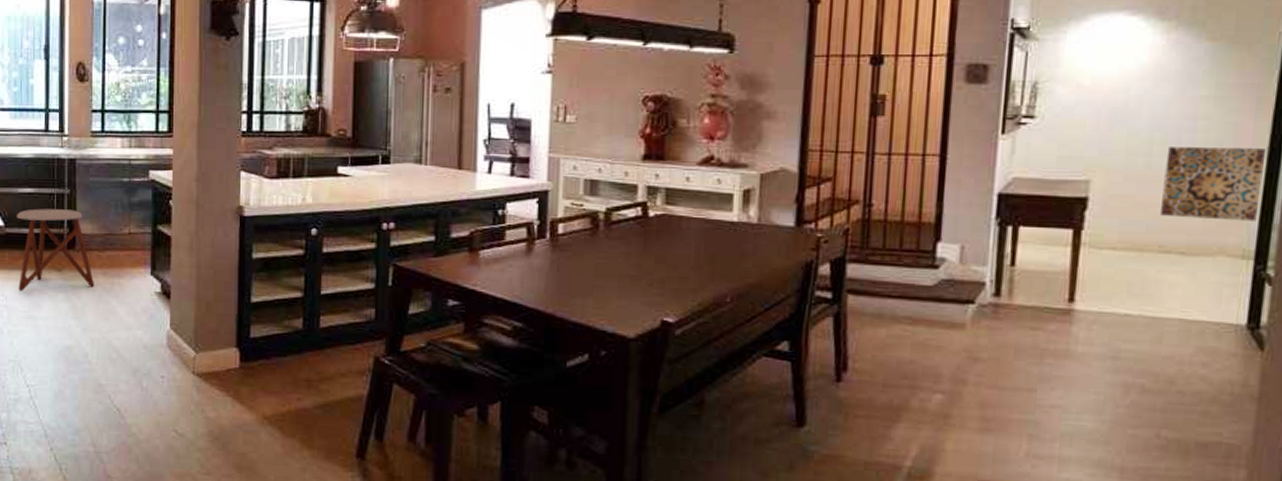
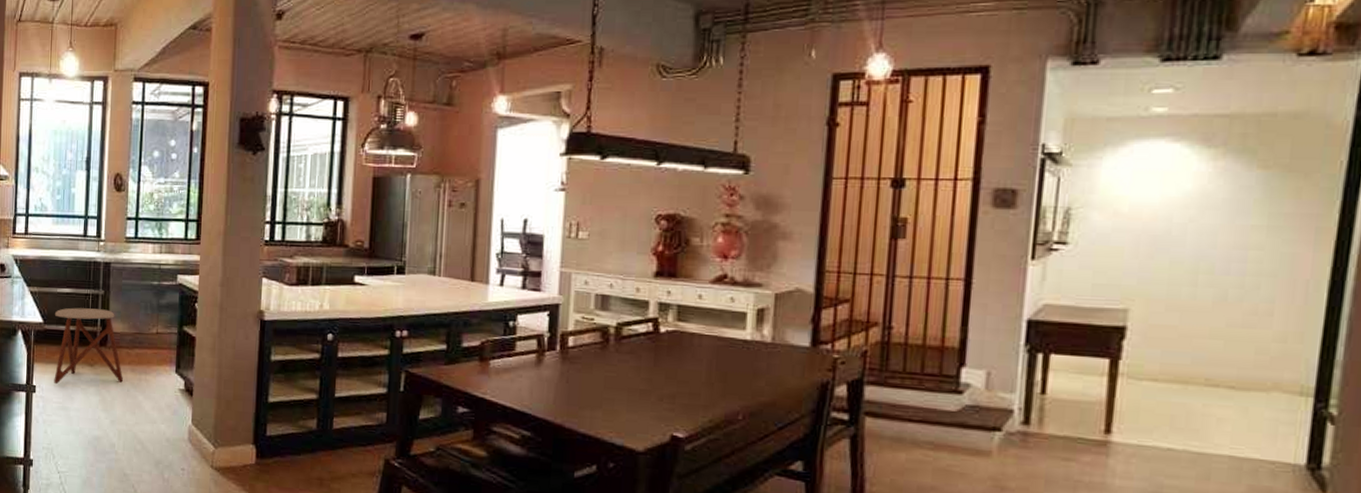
wall art: present [1159,147,1265,221] -> none [1206,277,1326,357]

